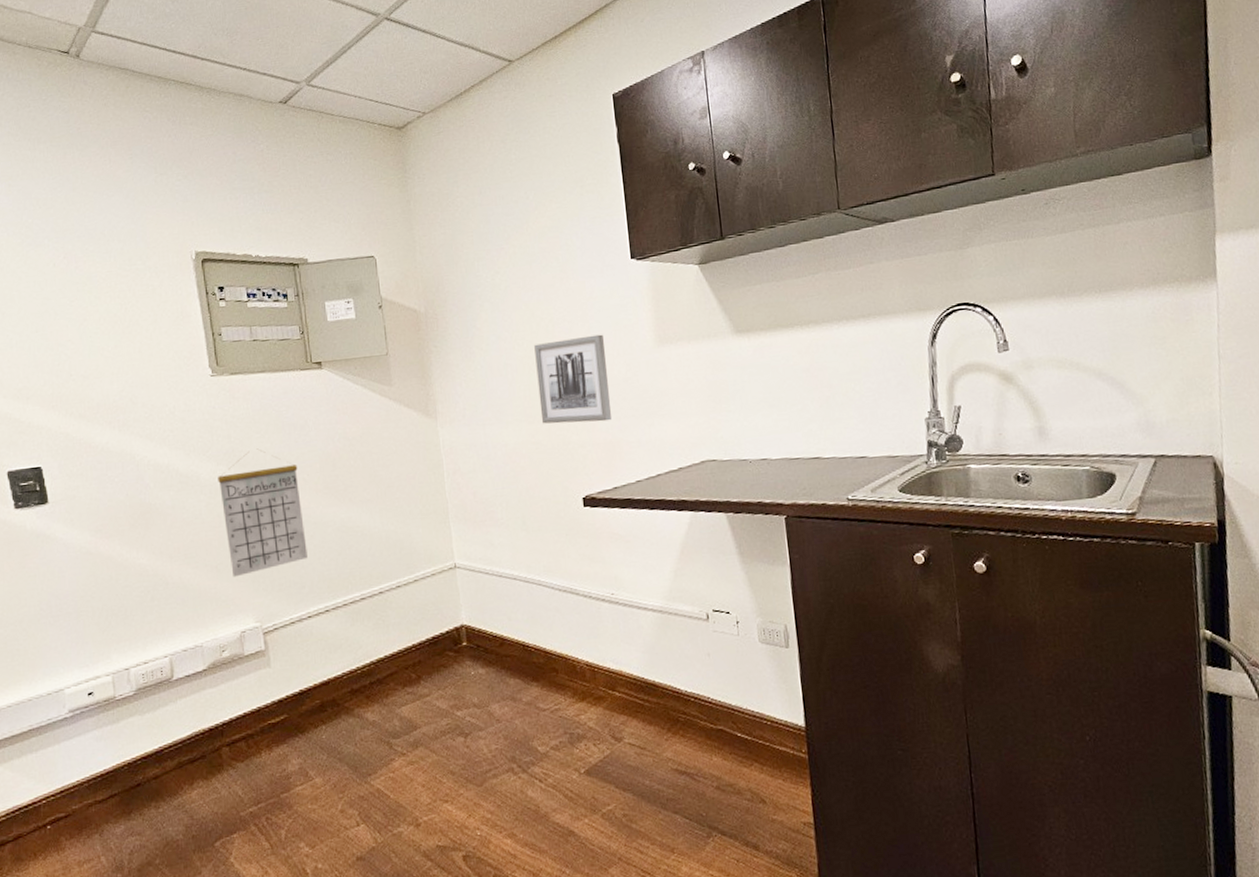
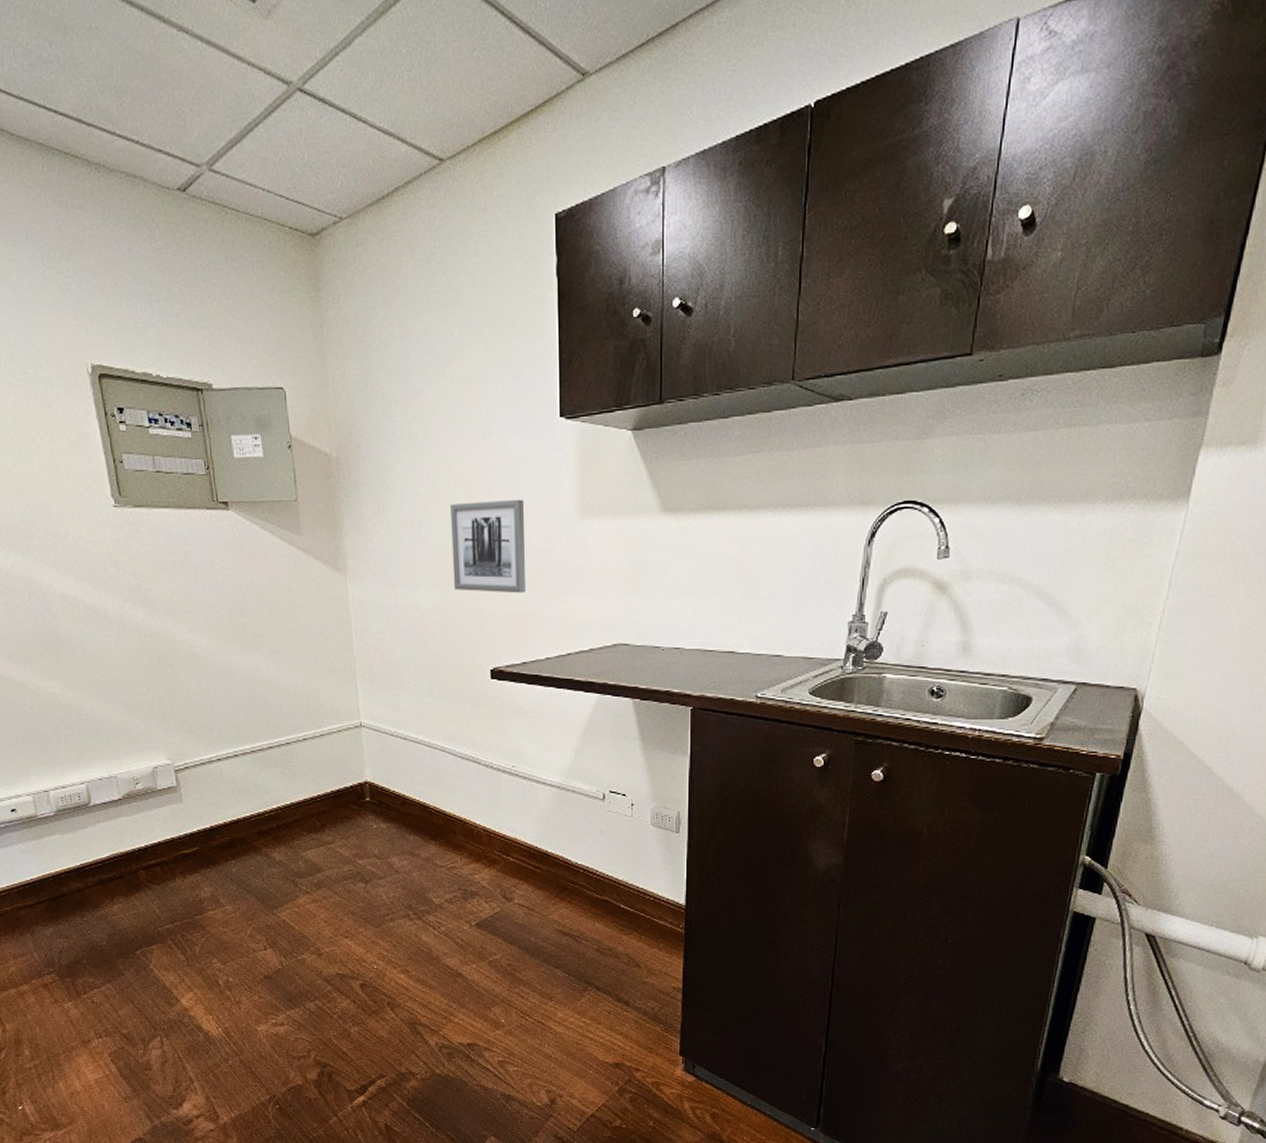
calendar: present [218,448,308,578] -> none [125,588,216,715]

